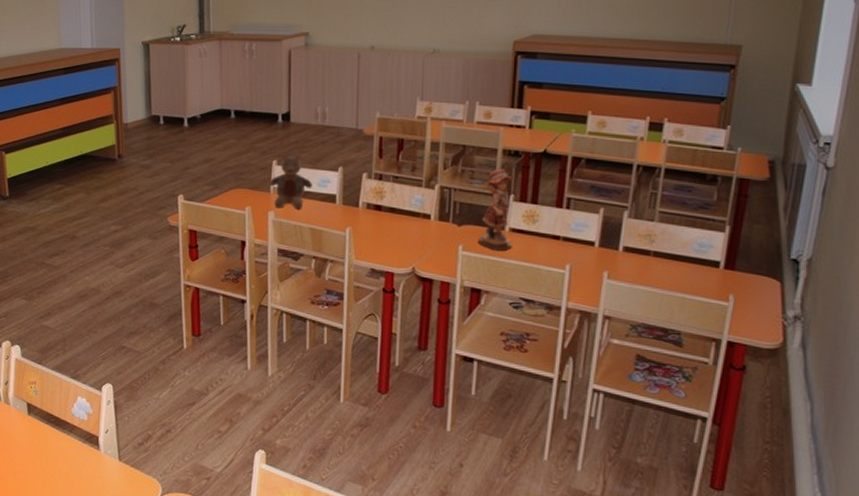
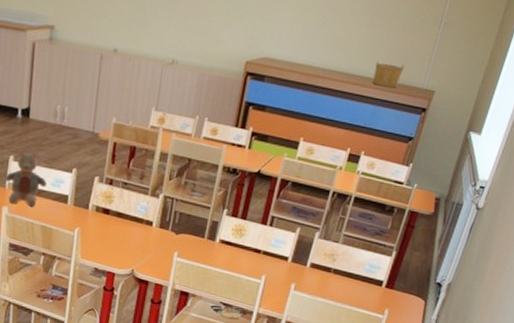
doll: present [478,168,514,251] -> none [191,183,230,260]
basket: none [664,22,700,49] -> present [373,62,405,88]

